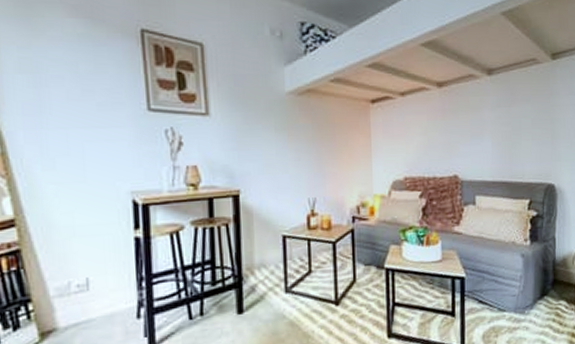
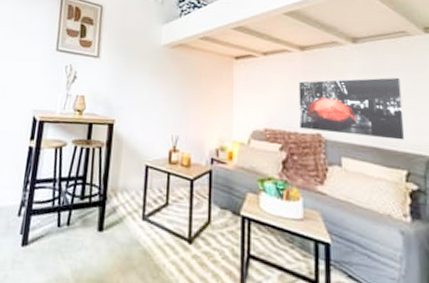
wall art: none [436,109,530,173] -> present [298,77,405,140]

